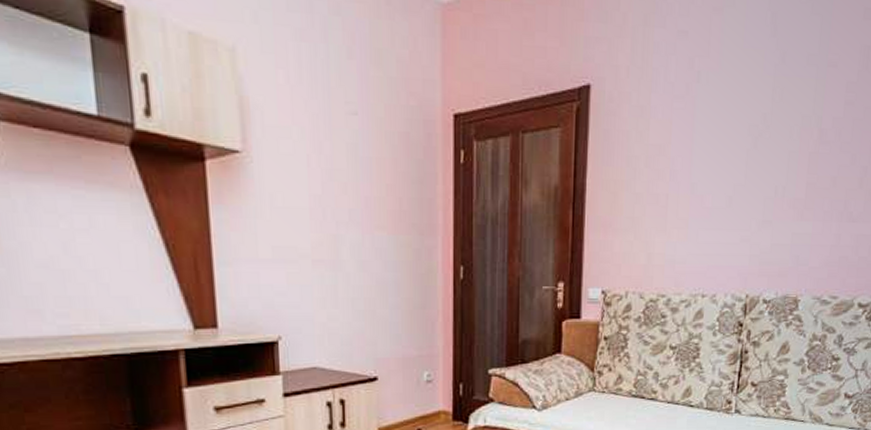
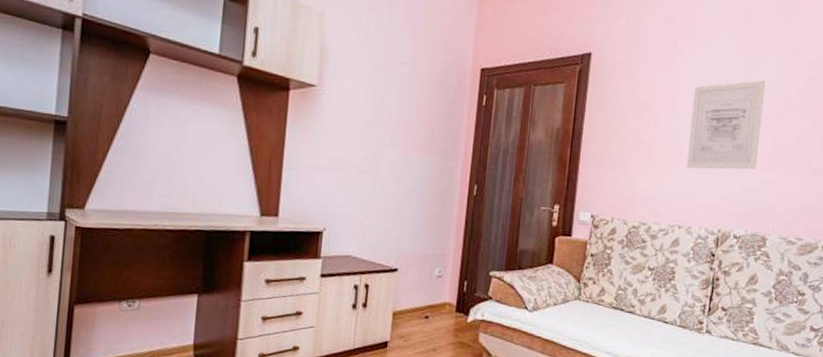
wall art: none [708,108,797,225] -> present [686,80,766,170]

